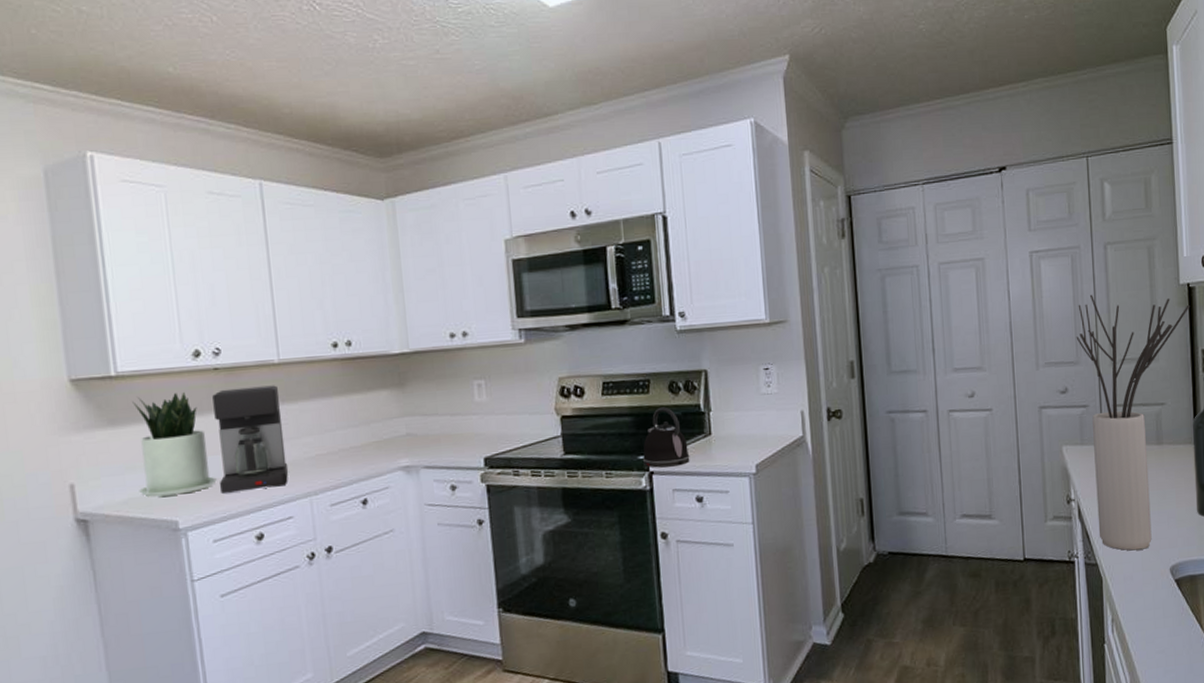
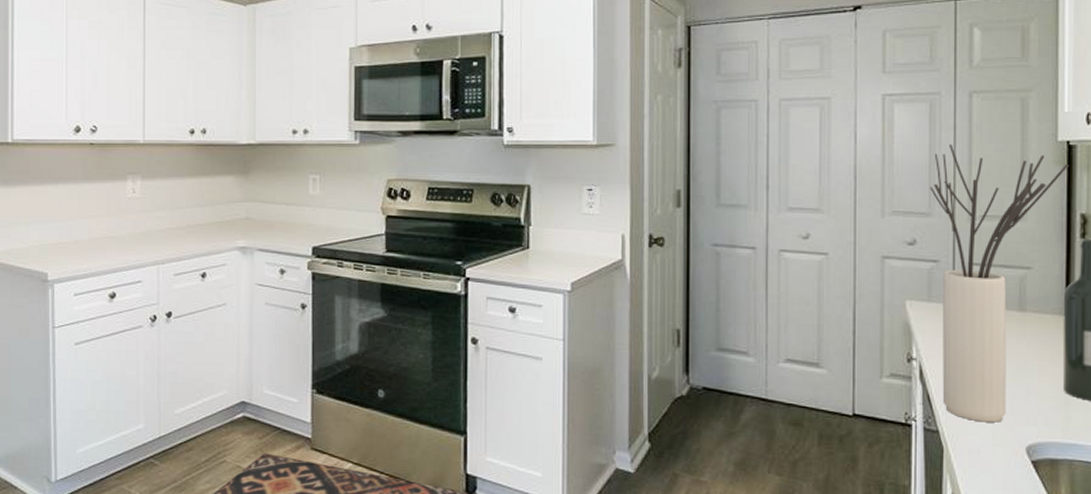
planter: present [132,392,217,497] -> none [20,162,82,250]
coffee maker: present [212,385,289,493] -> none [84,162,142,254]
kettle: present [642,407,690,468] -> none [459,217,506,276]

